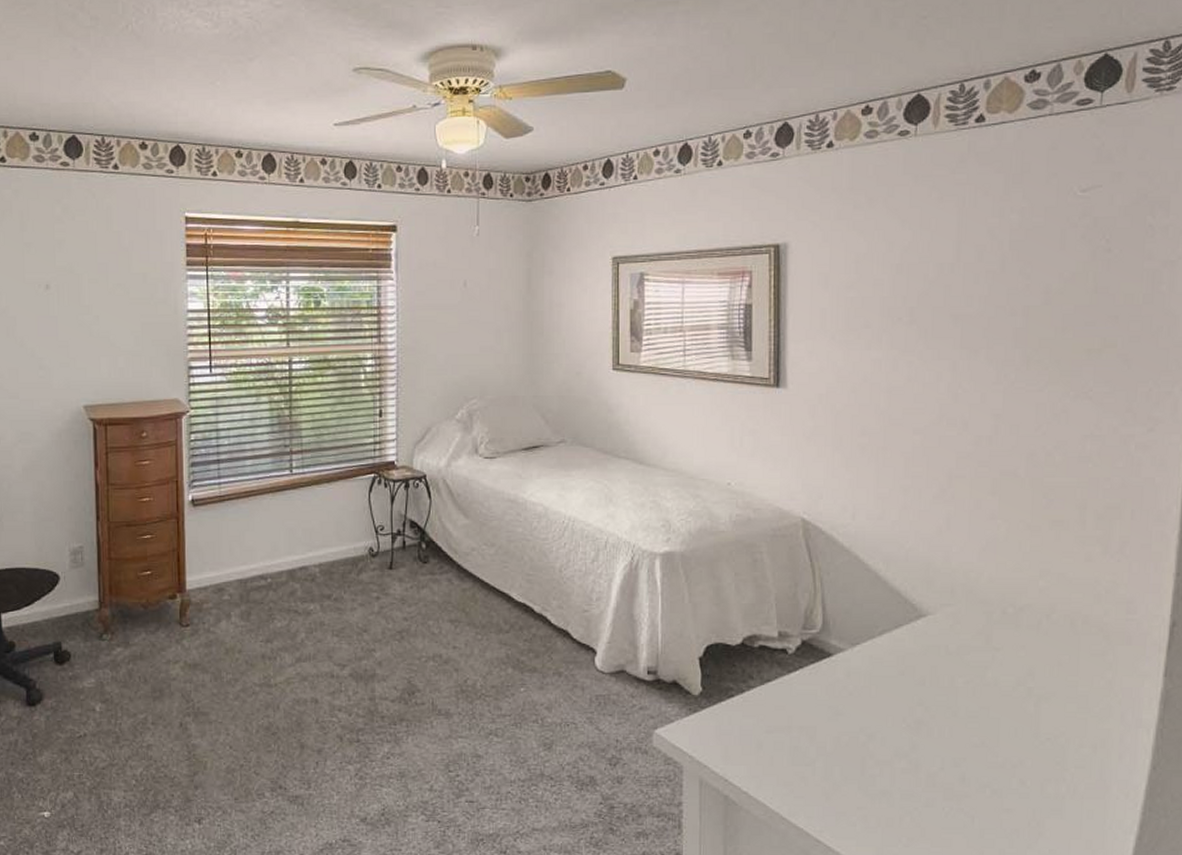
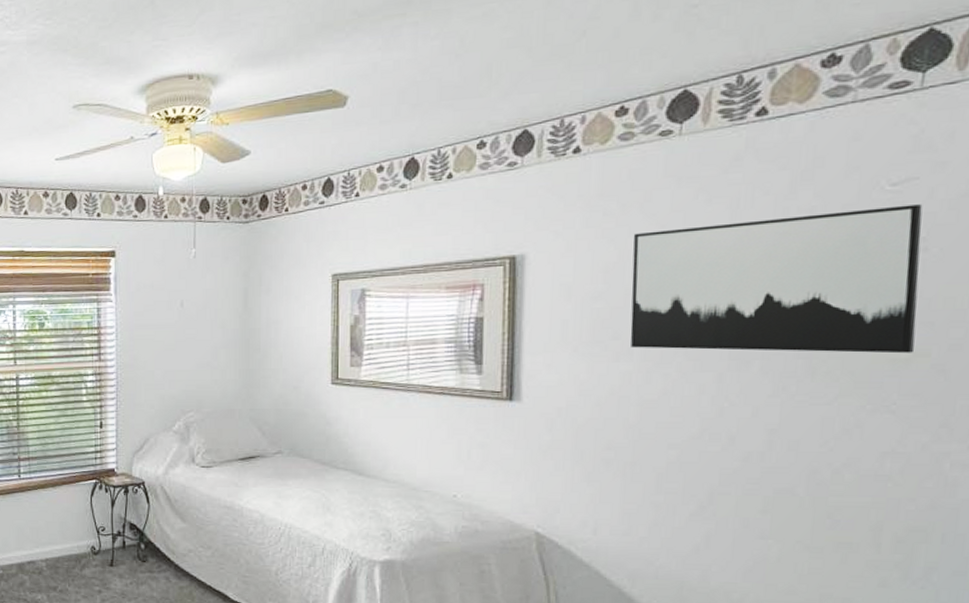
wall art: none [879,210,1106,344] -> present [630,204,923,354]

